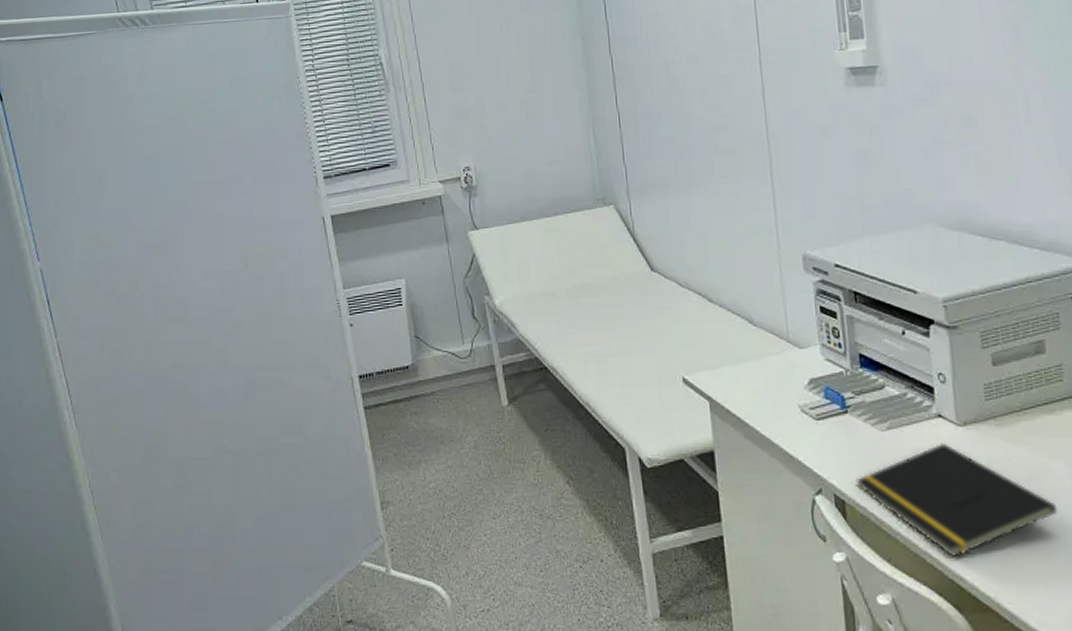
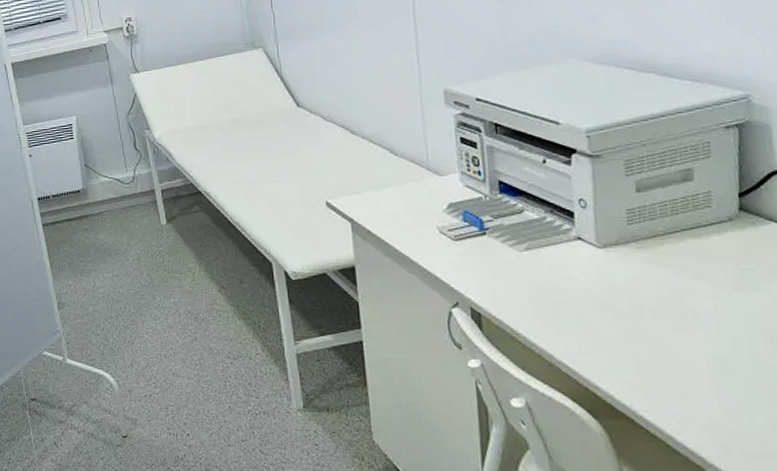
notepad: present [855,443,1058,557] -> none [492,264,701,367]

